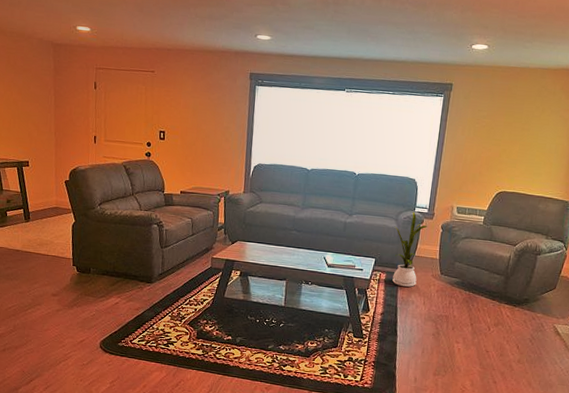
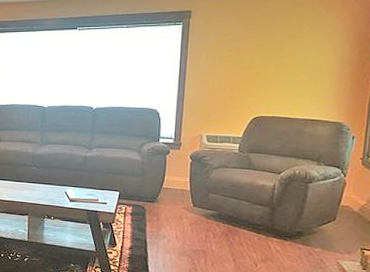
house plant: present [392,211,428,287] -> none [137,142,175,220]

